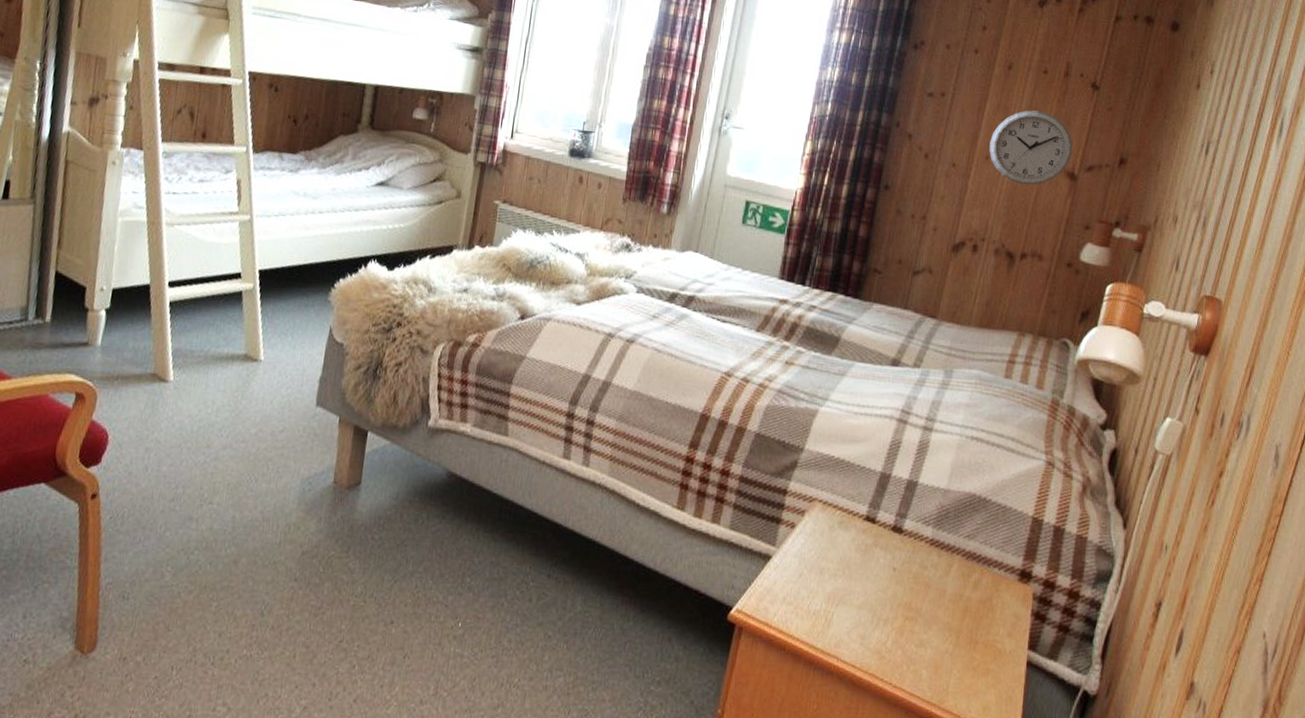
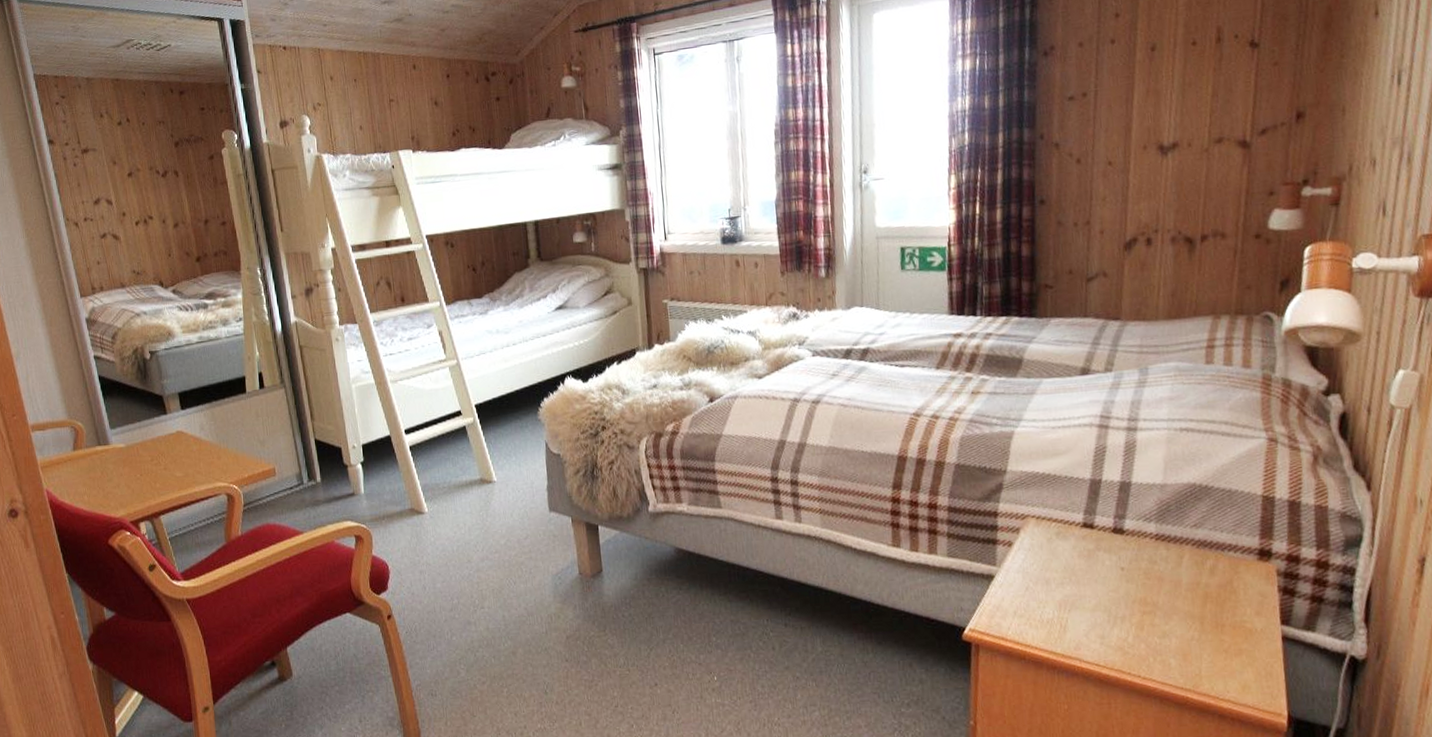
wall clock: present [989,110,1073,186] -> none [1145,85,1240,166]

